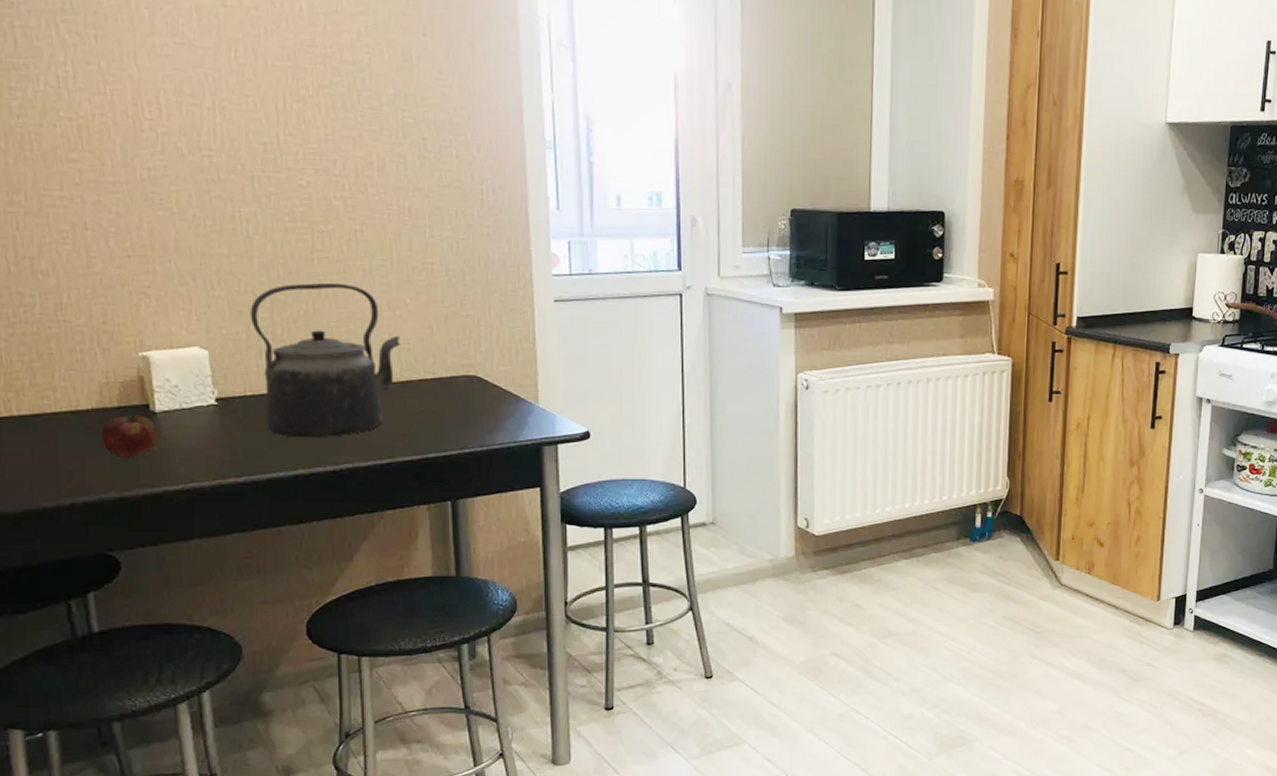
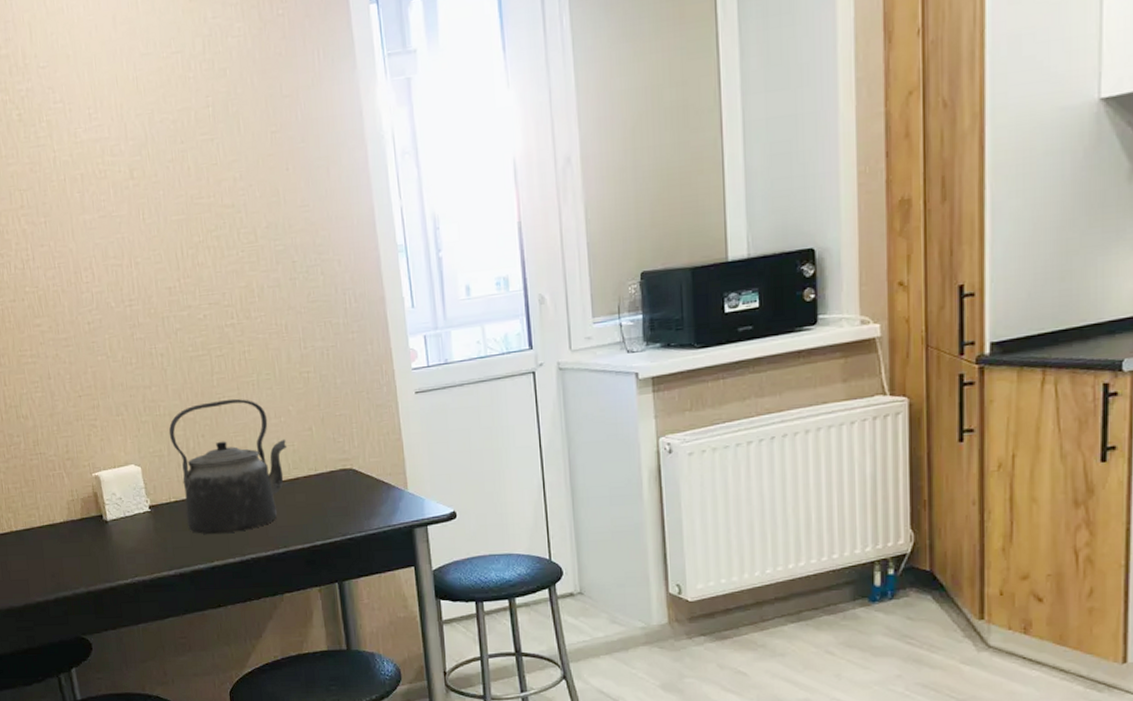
fruit: present [101,414,160,459] -> none [71,523,112,560]

